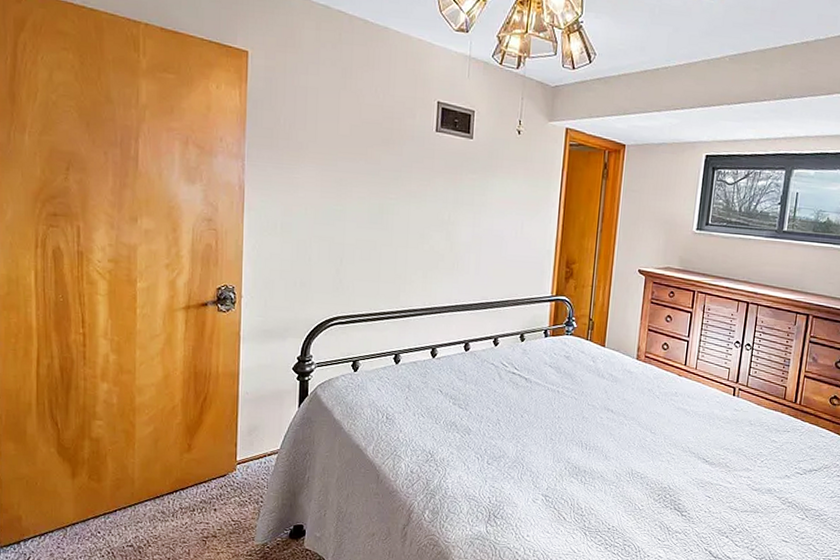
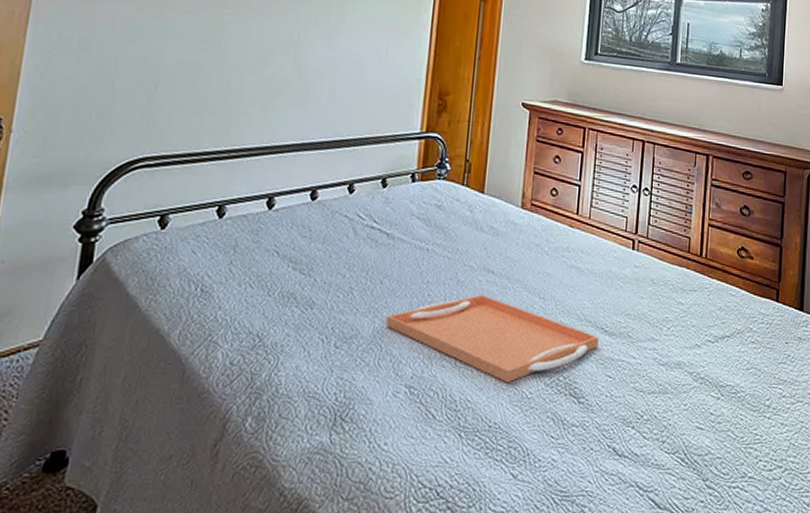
serving tray: none [526,428,700,497] -> present [386,295,599,383]

